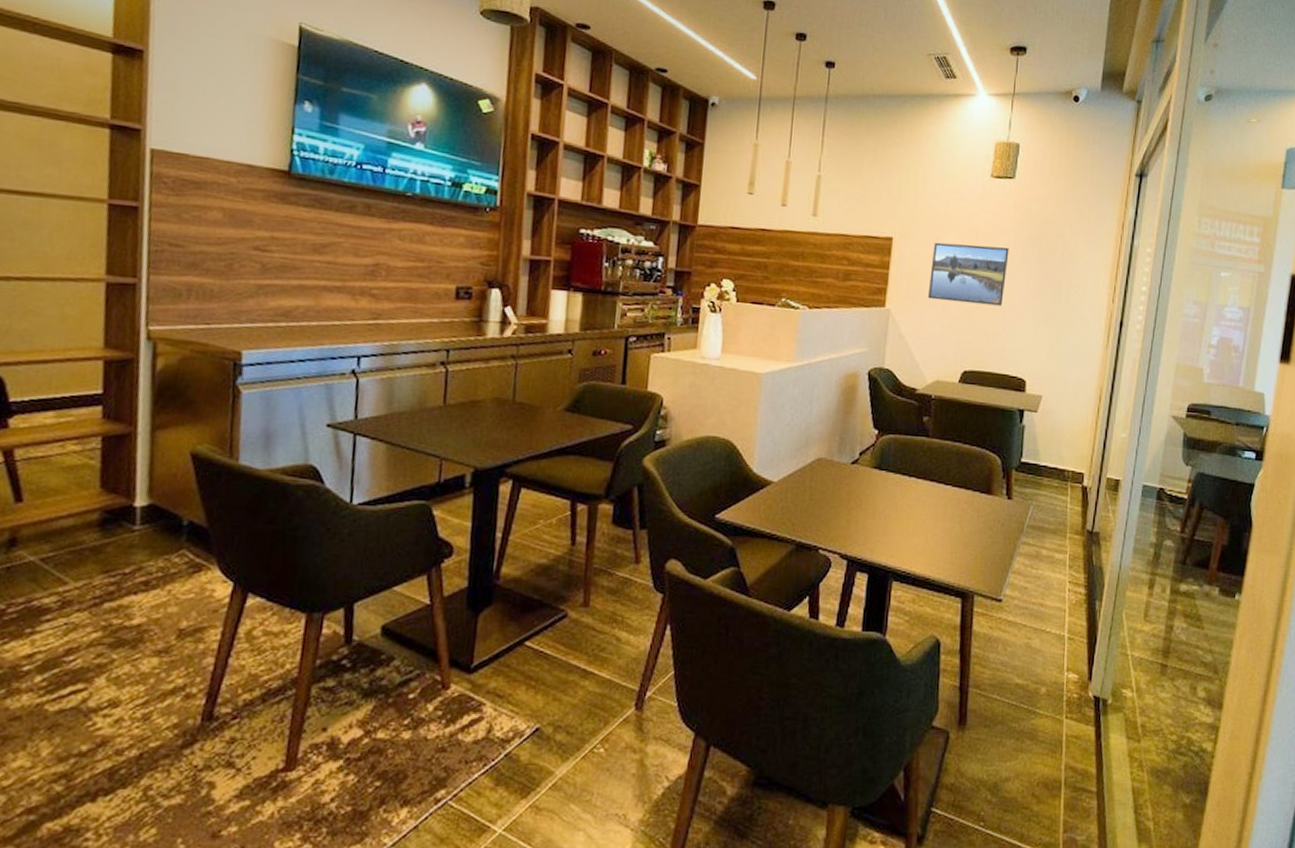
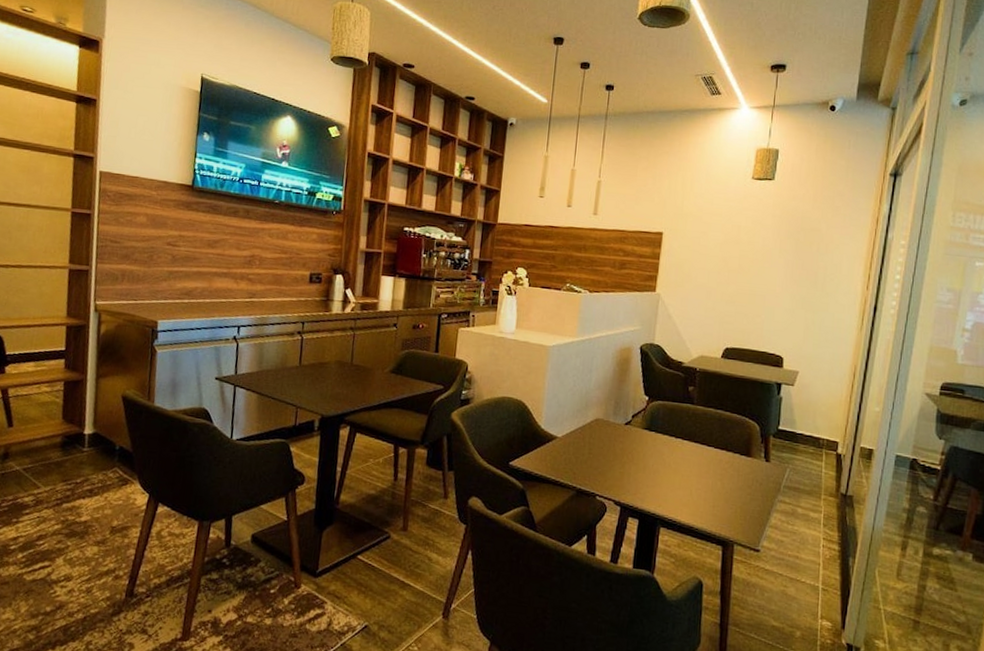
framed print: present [927,242,1009,306] -> none [693,236,769,292]

